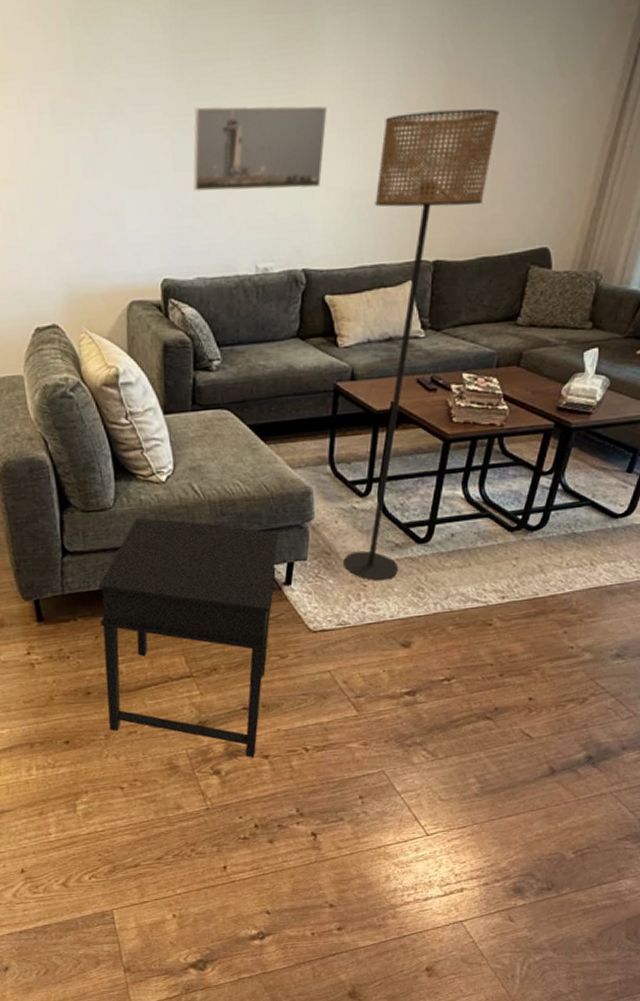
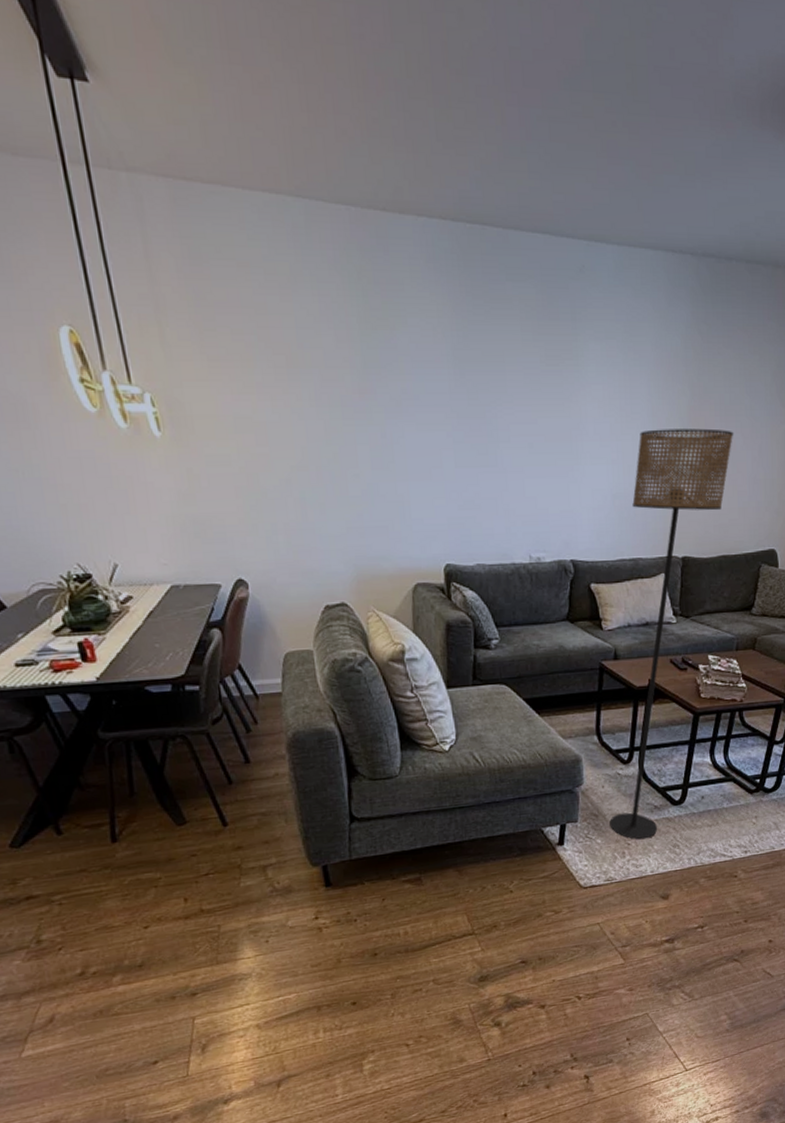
side table: present [98,518,279,758] -> none [385,785,552,1009]
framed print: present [193,105,327,191] -> none [473,411,591,488]

